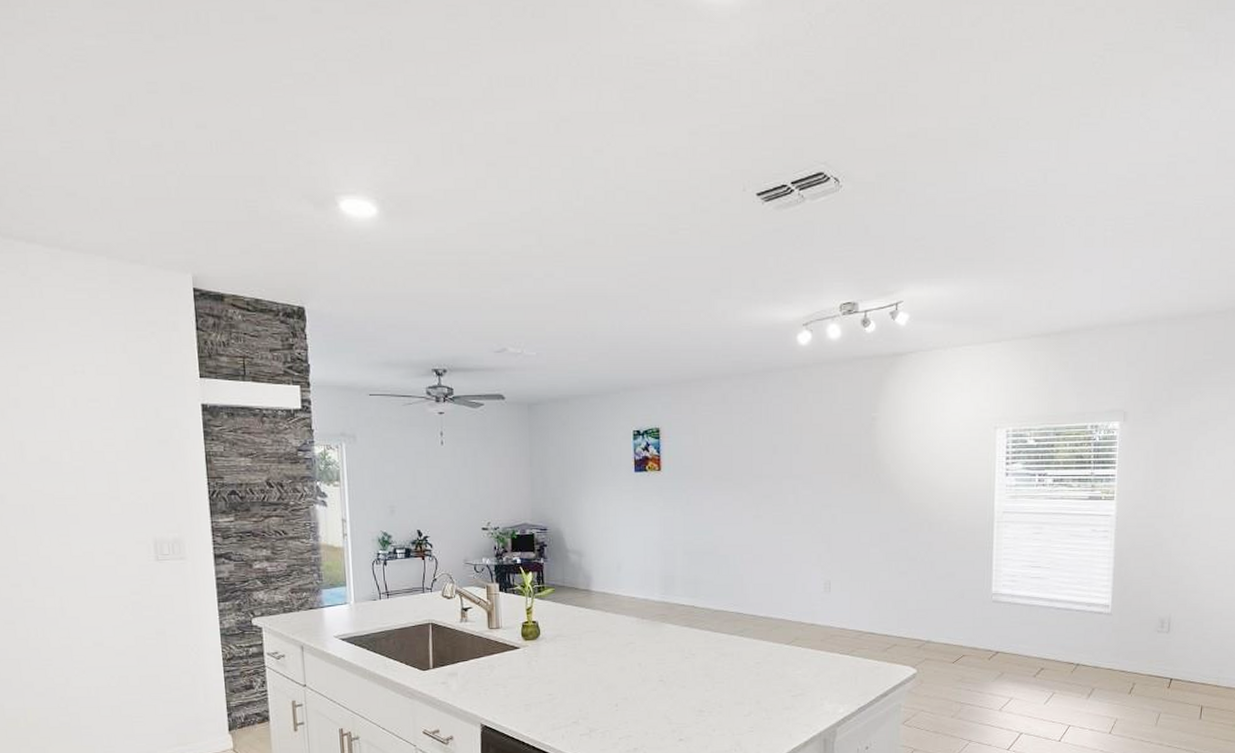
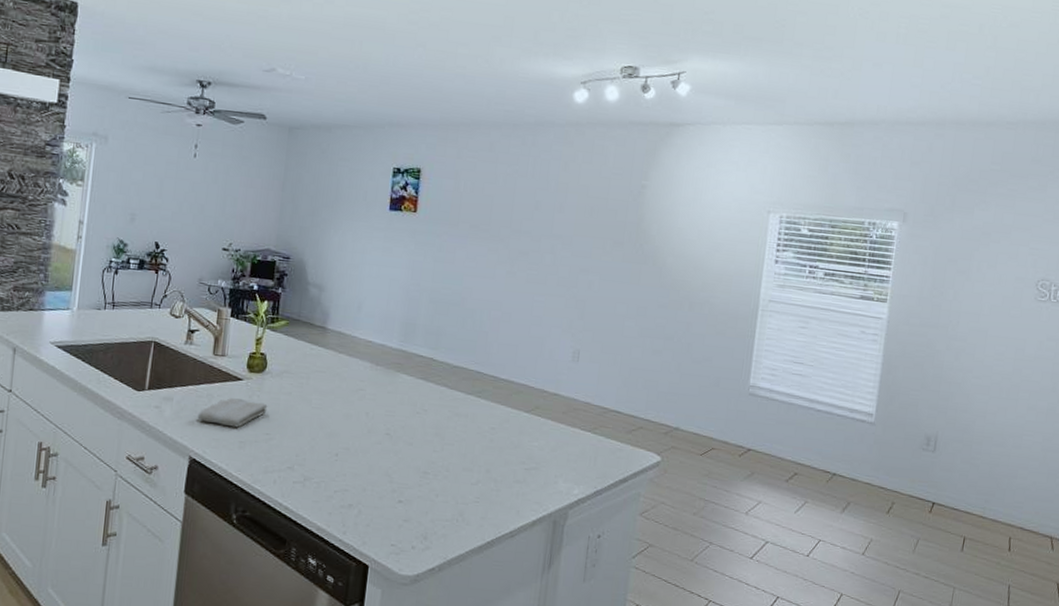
washcloth: none [482,666,547,692] -> present [197,398,268,428]

